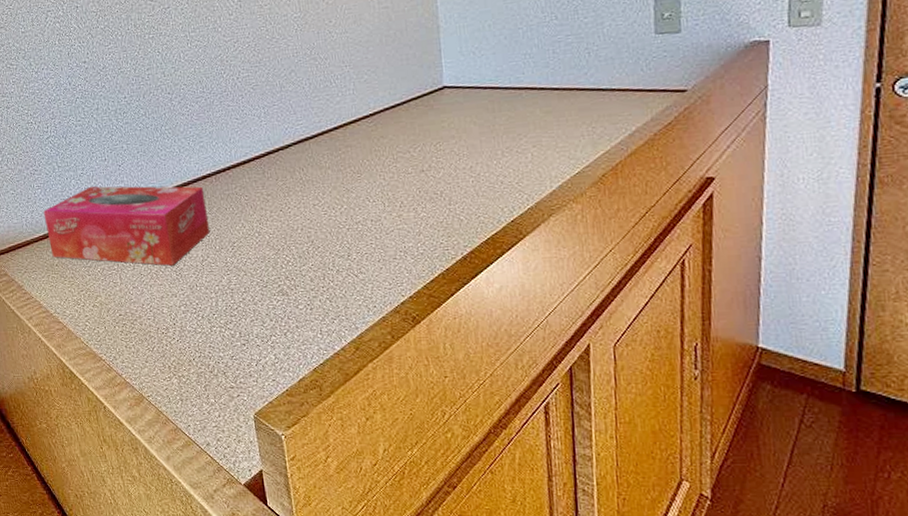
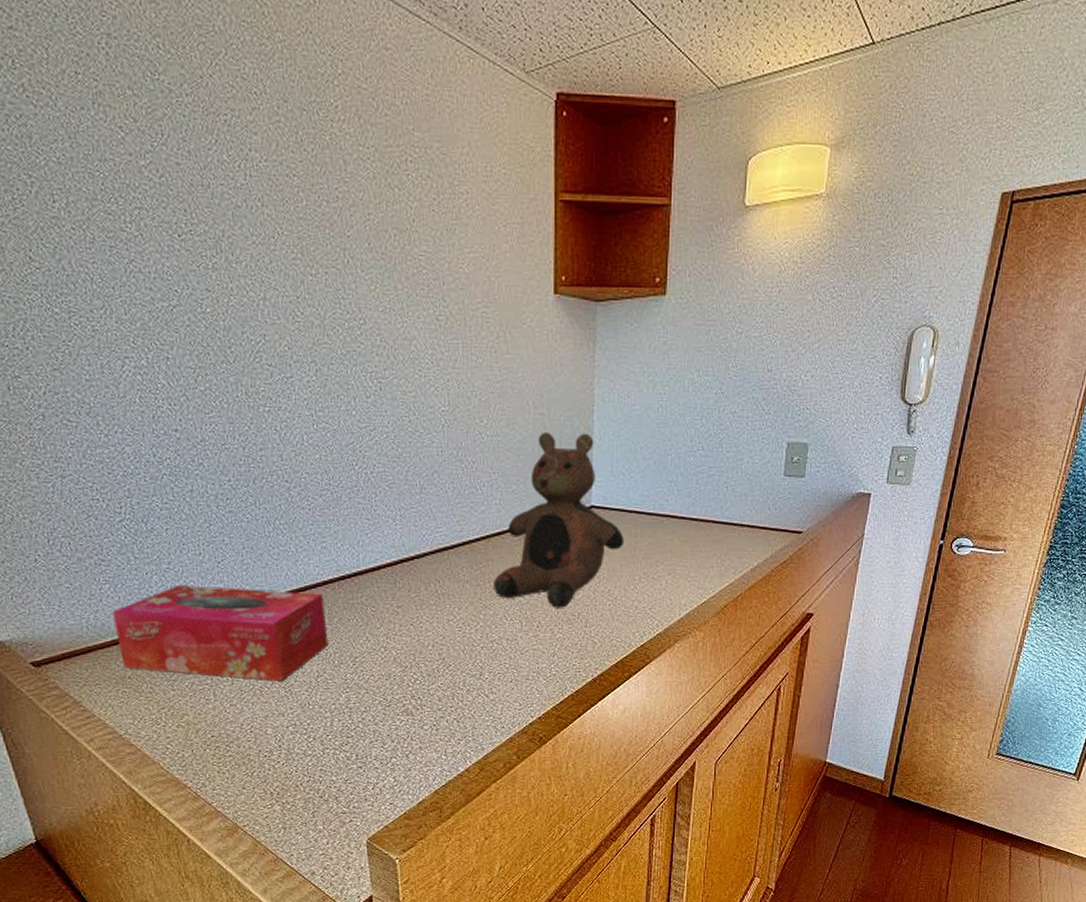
teddy bear: none [353,19,482,188] -> present [493,431,625,608]

